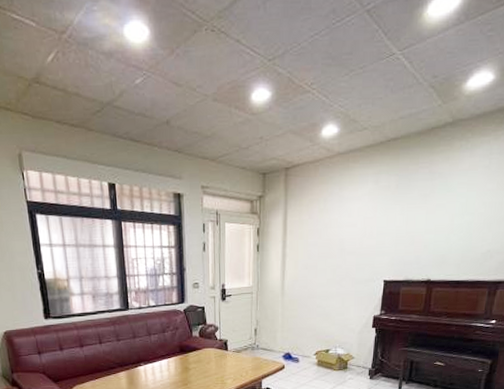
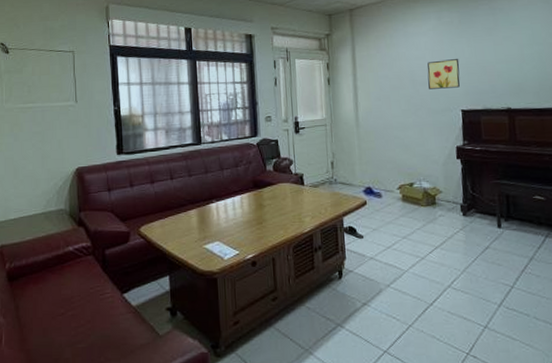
wall art: none [356,227,390,259] -> present [427,59,460,89]

